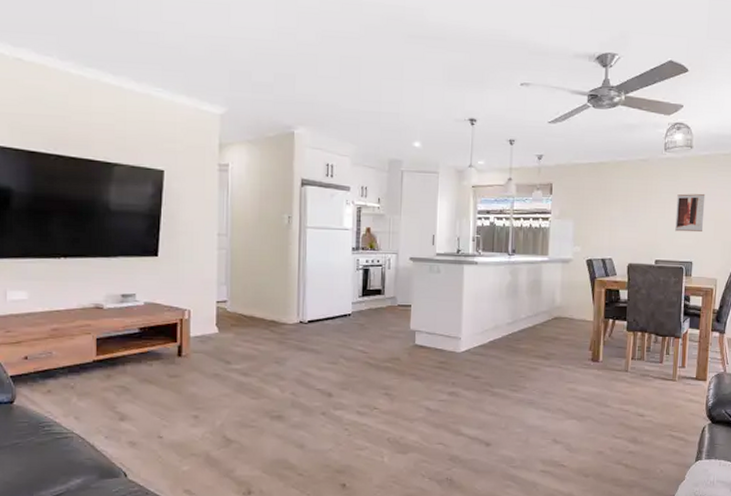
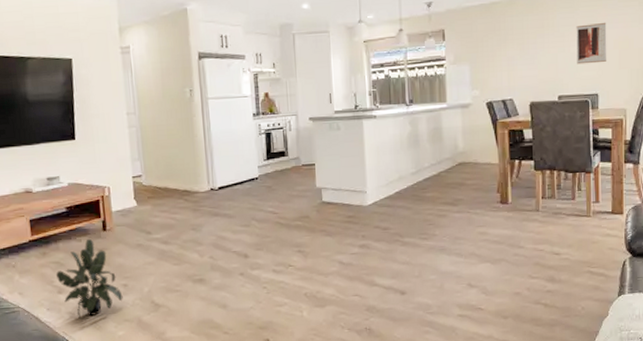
potted plant: none [119,363,192,449] -> present [55,238,123,319]

